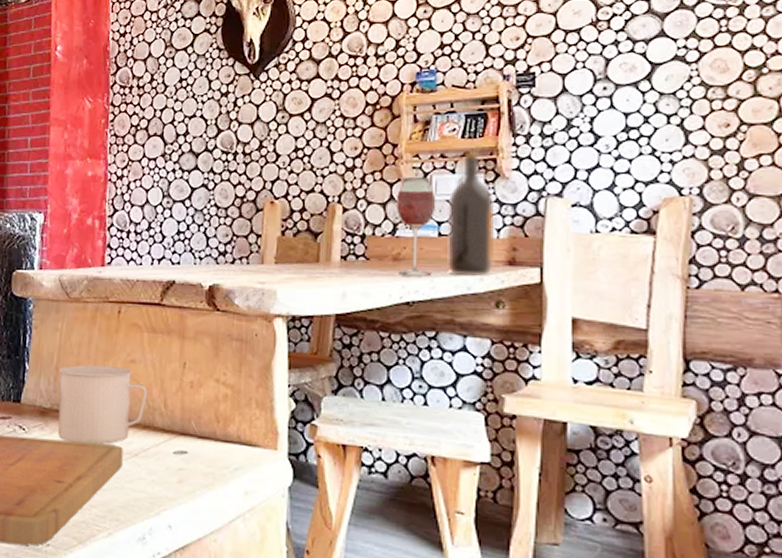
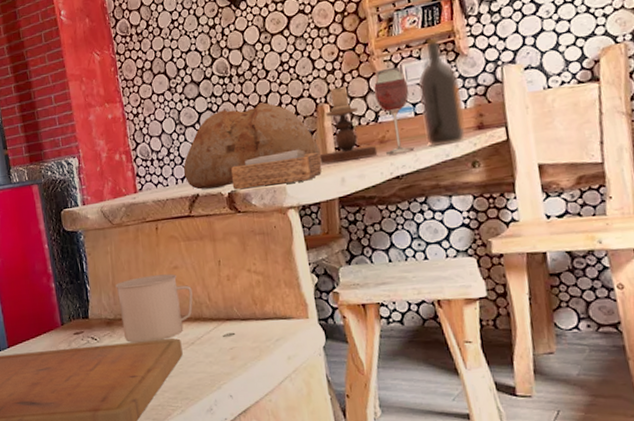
bread: none [163,189,323,279] -> present [183,102,321,190]
napkin holder: none [215,249,323,288] -> present [231,149,322,190]
candlestick: none [321,187,389,275] -> present [319,85,378,164]

